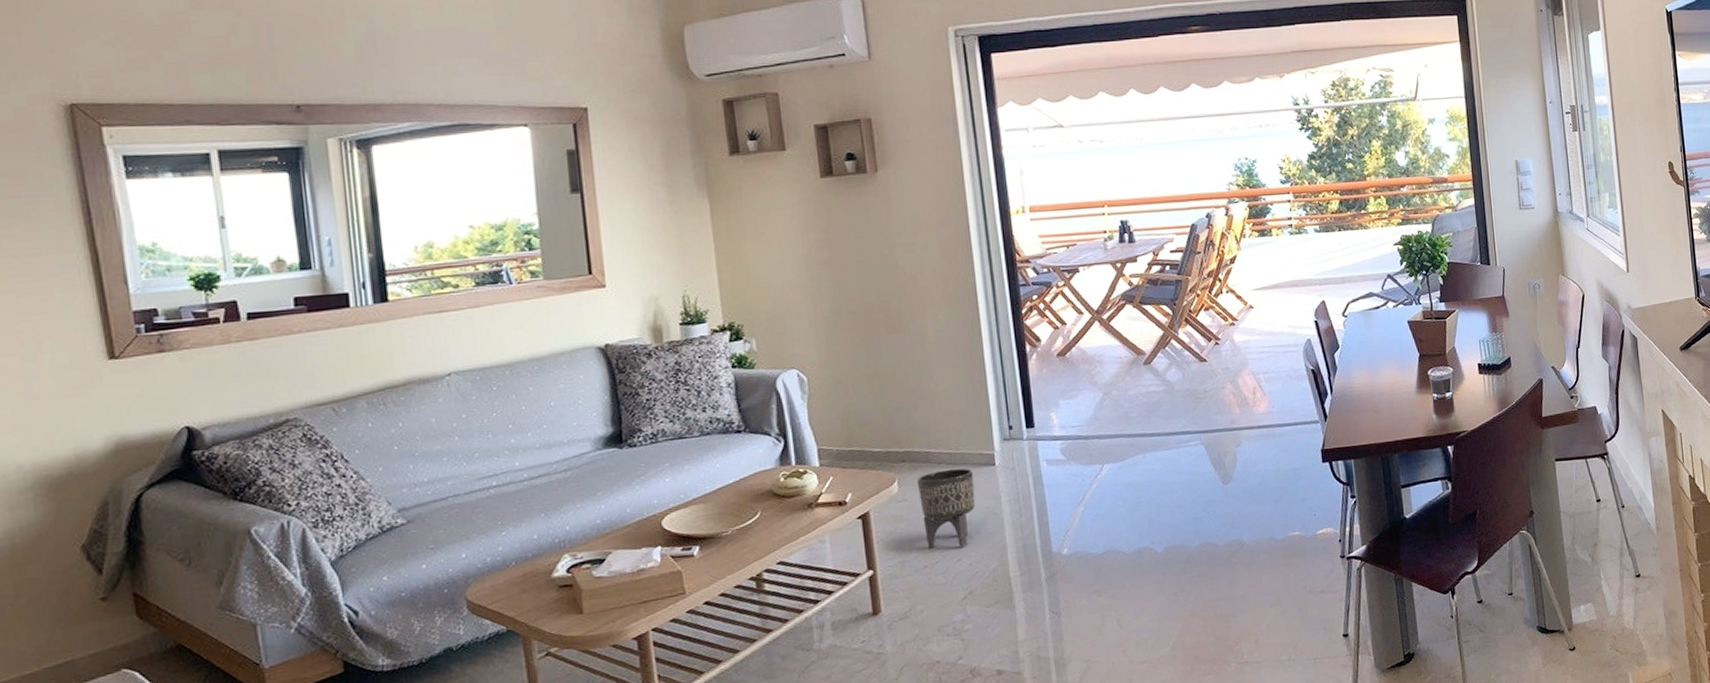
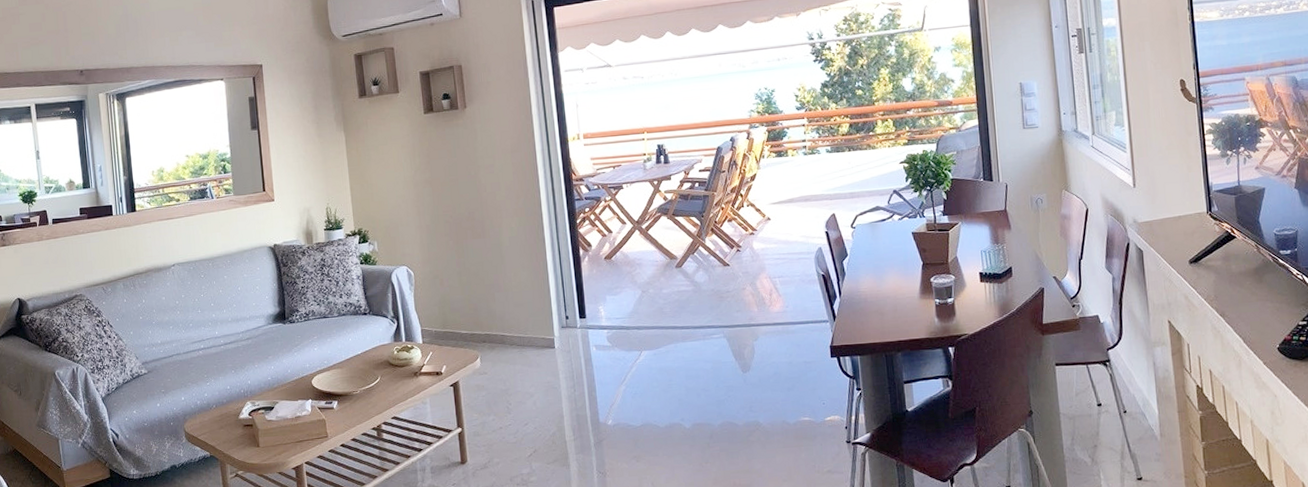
planter: present [916,468,976,548] -> none [494,349,539,413]

